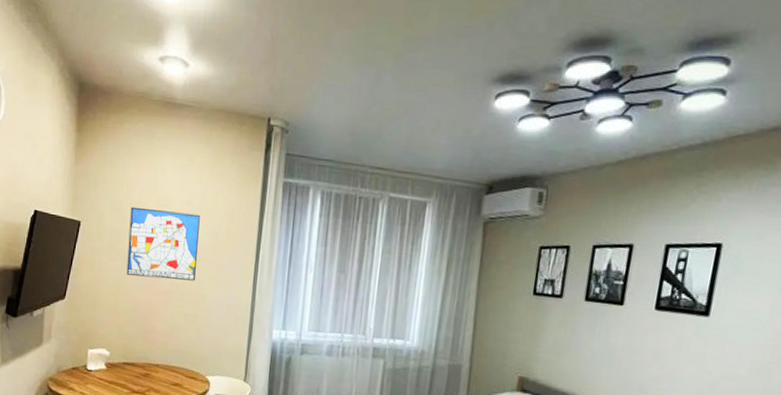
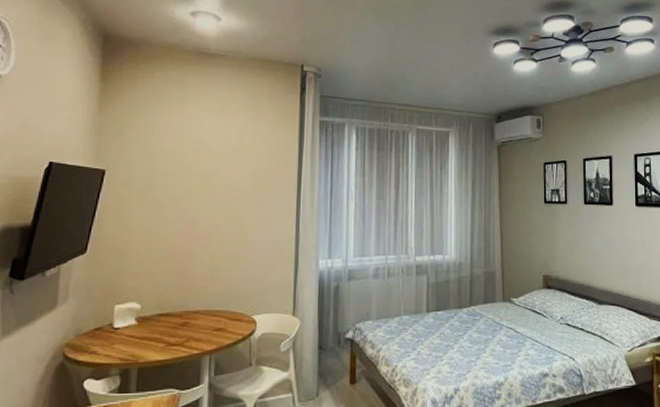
wall art: present [126,206,200,281] -> none [159,151,238,221]

